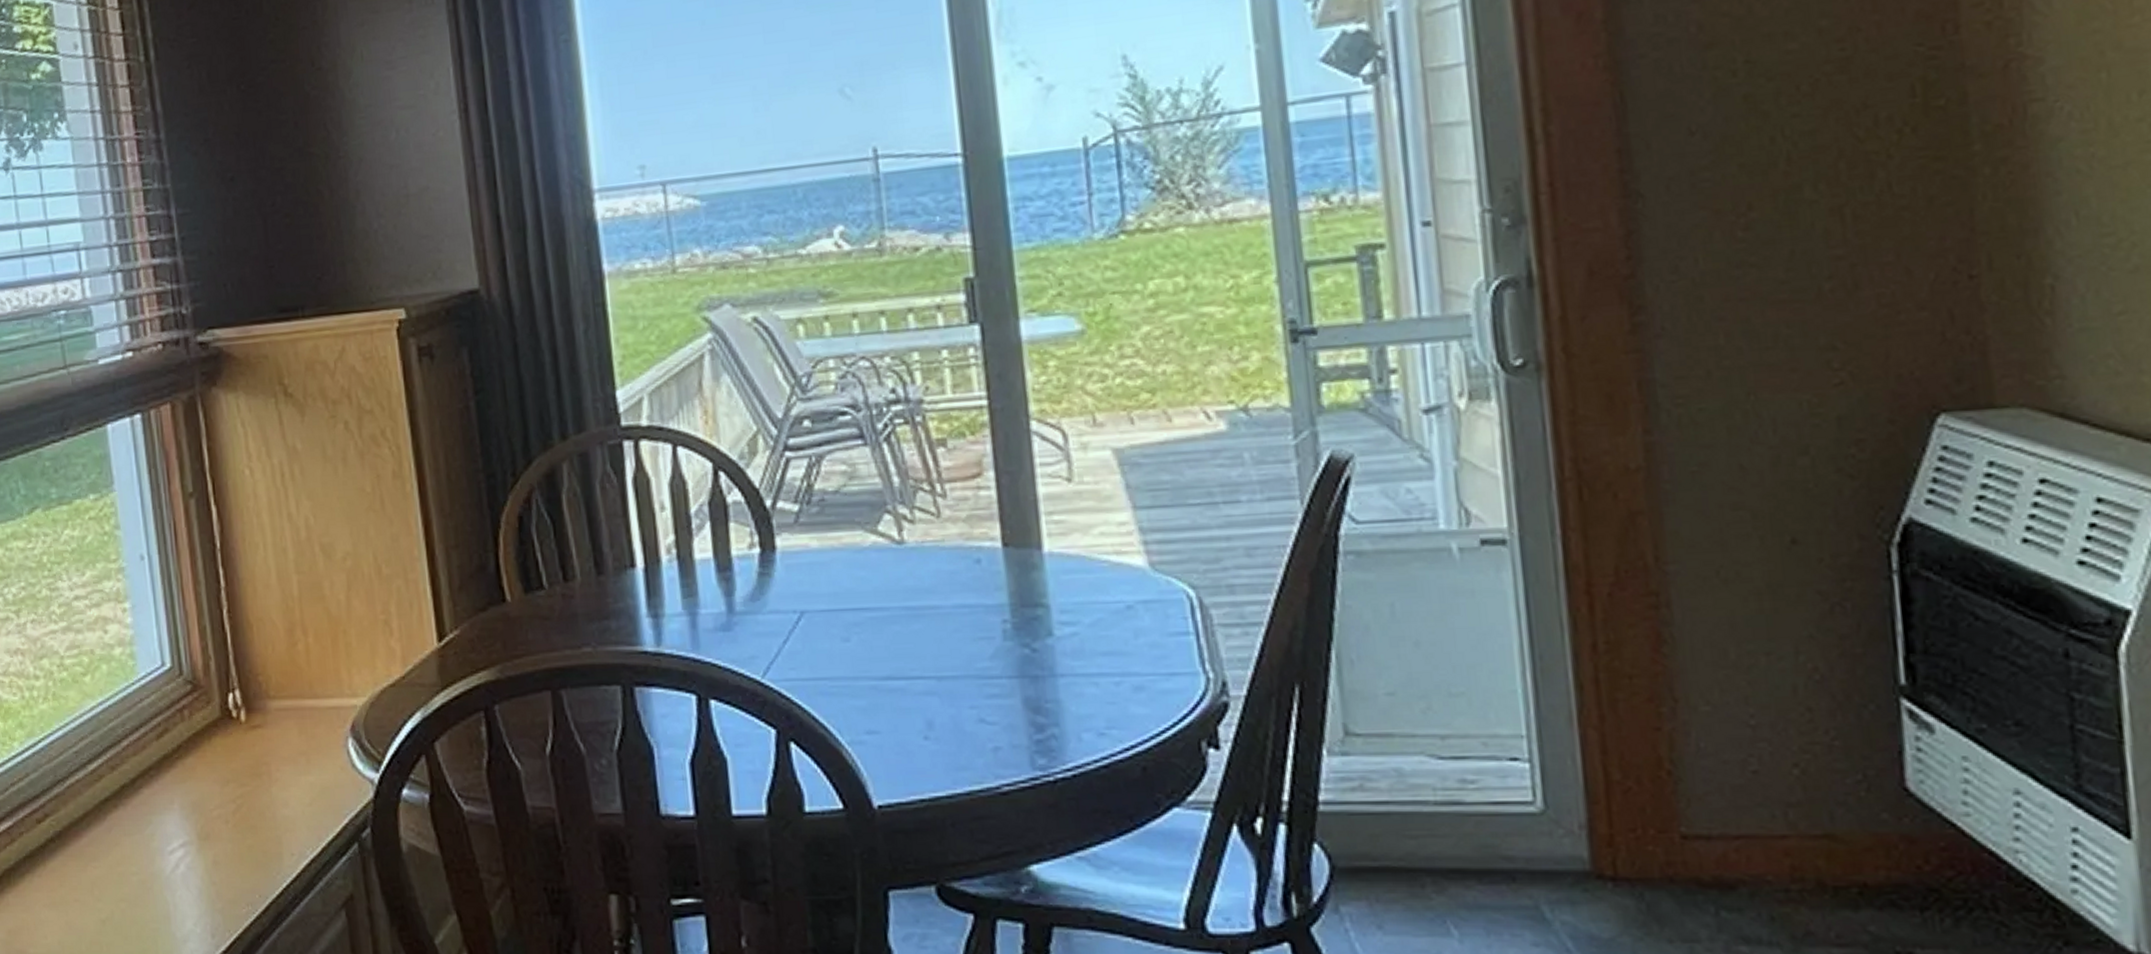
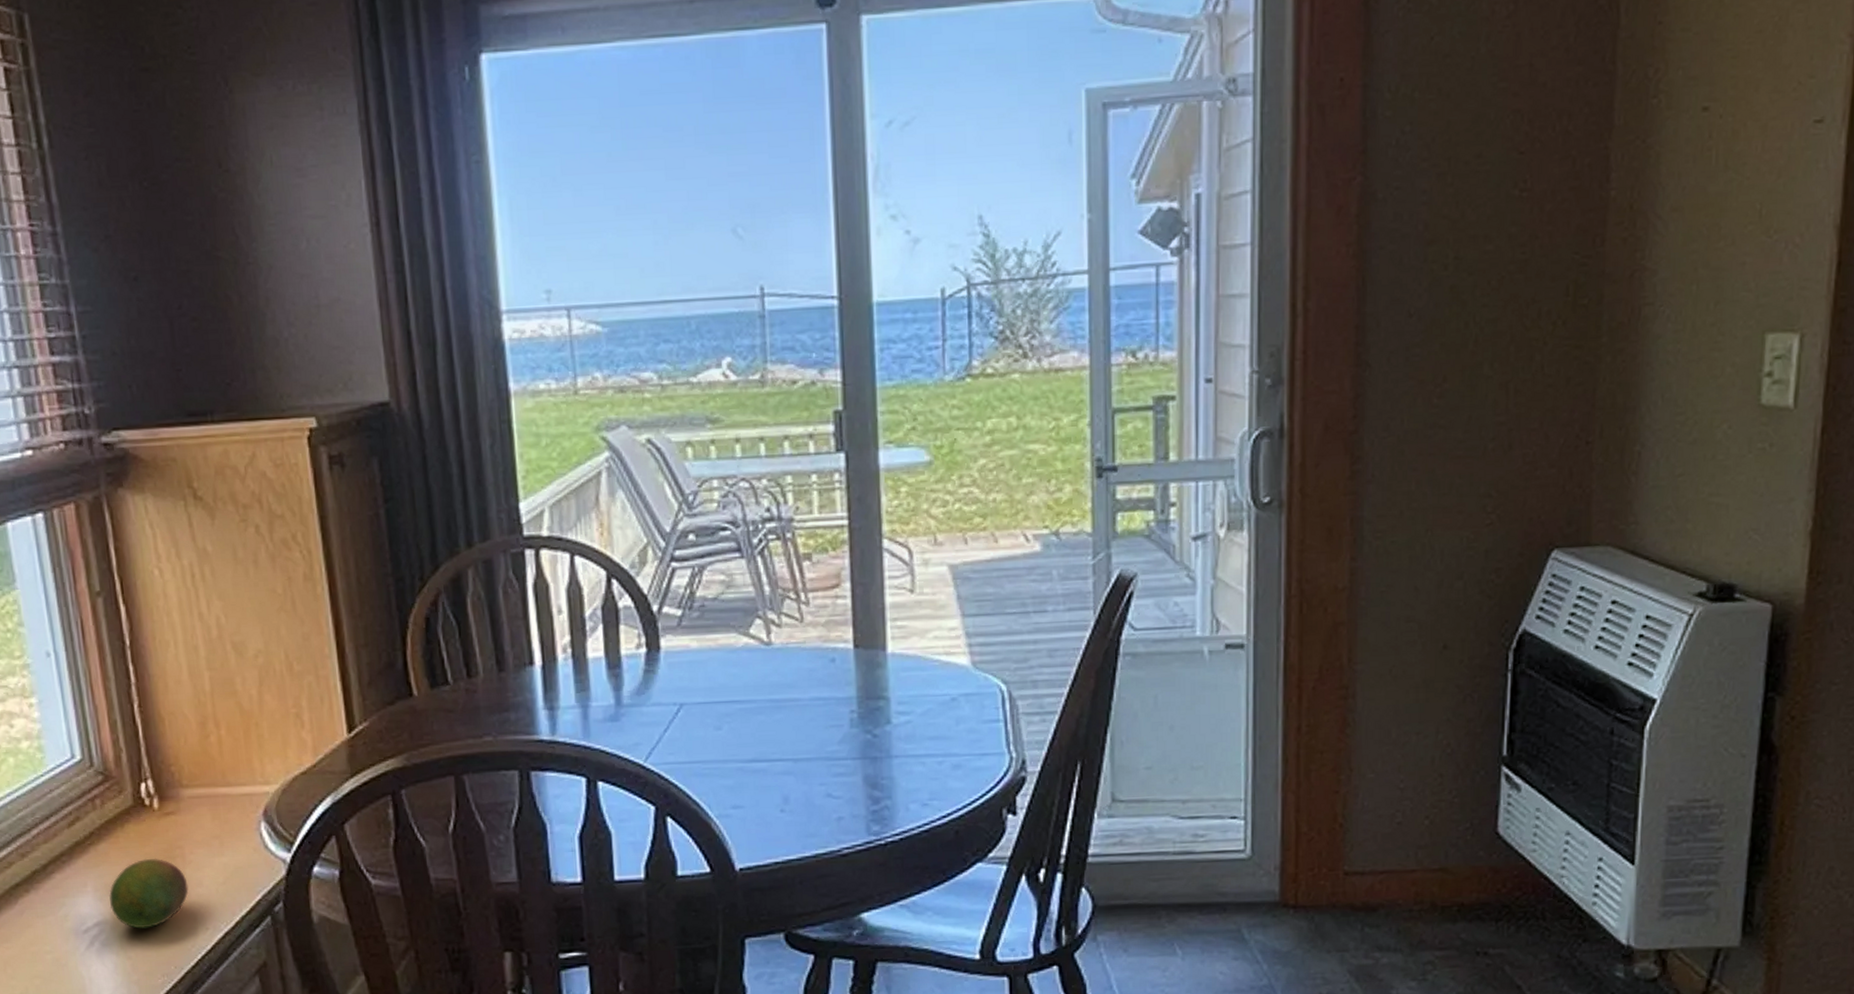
fruit: none [195,774,275,852] -> present [109,858,189,929]

